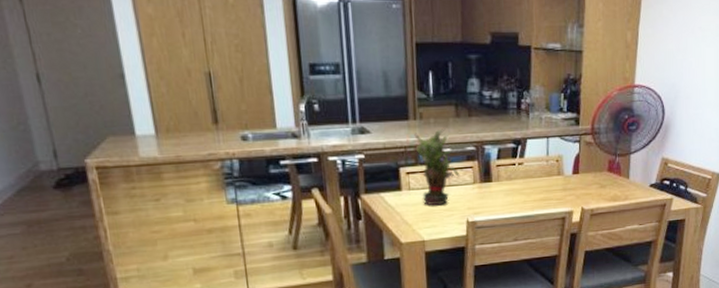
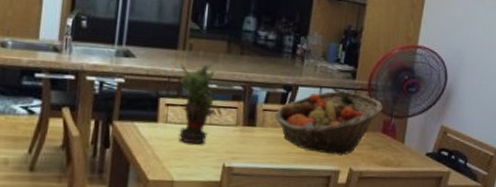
fruit basket: none [508,137,607,198] -> present [275,90,383,155]

